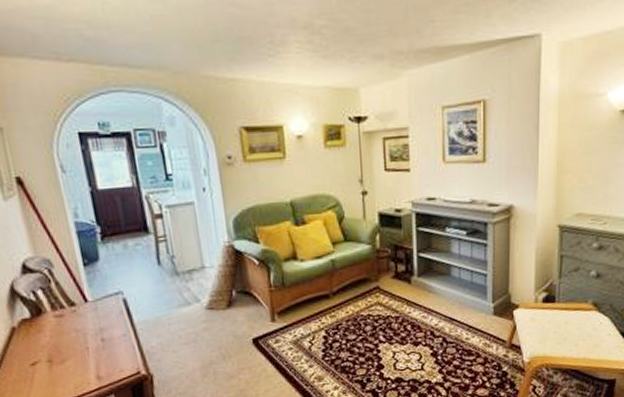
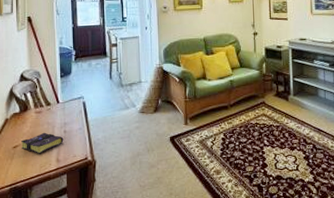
book: none [41,342,103,371] -> present [21,132,64,154]

